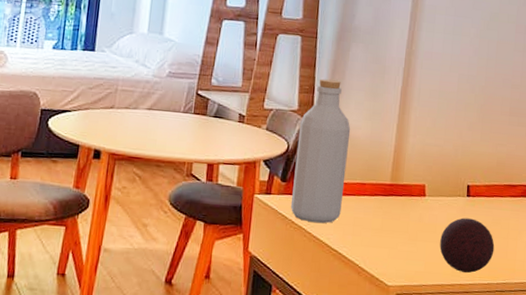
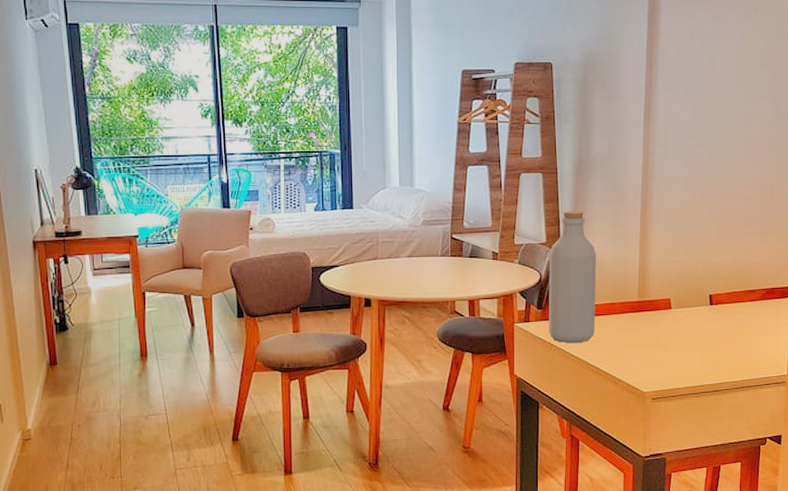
decorative ball: present [439,217,495,273] -> none [688,324,739,373]

